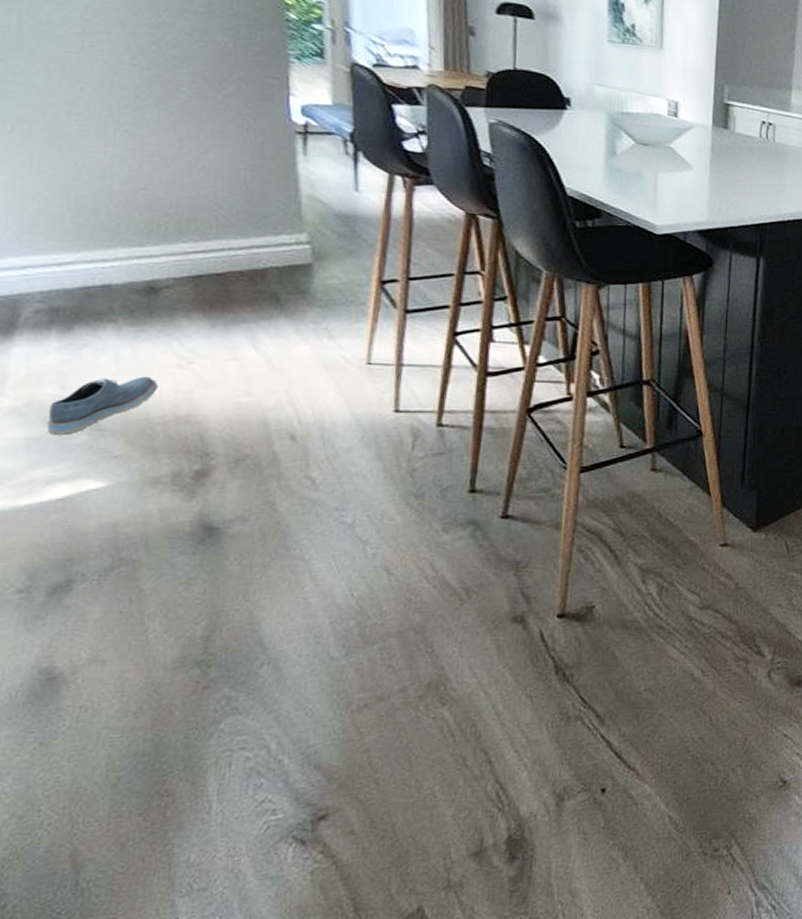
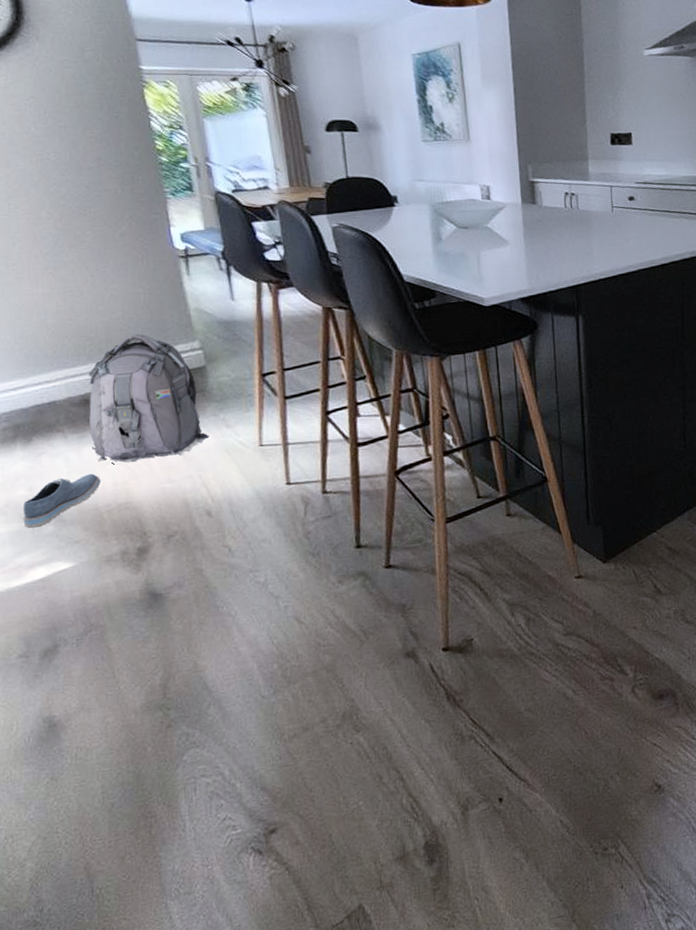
backpack: none [152,216,306,369] -> present [88,334,210,464]

